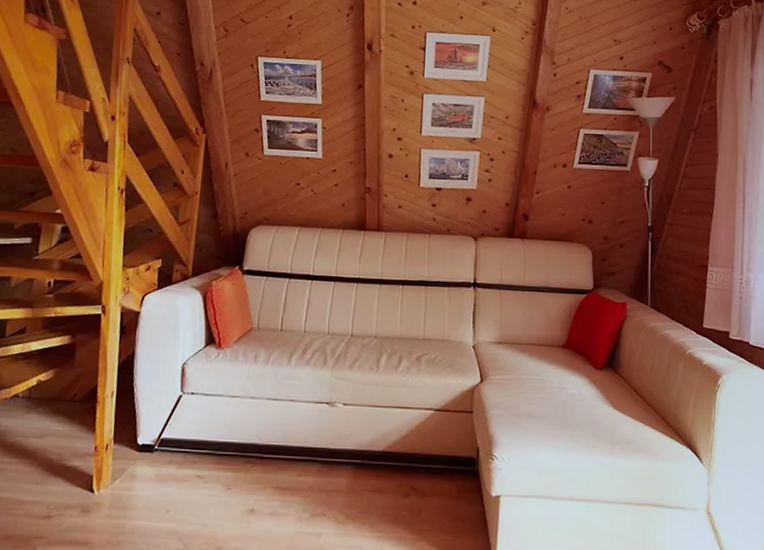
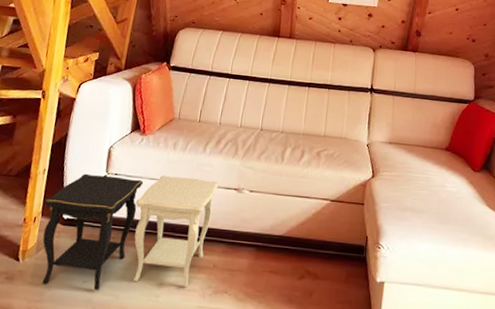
side table: none [115,392,309,521] -> present [42,173,219,291]

